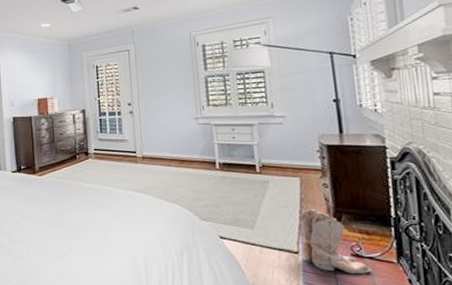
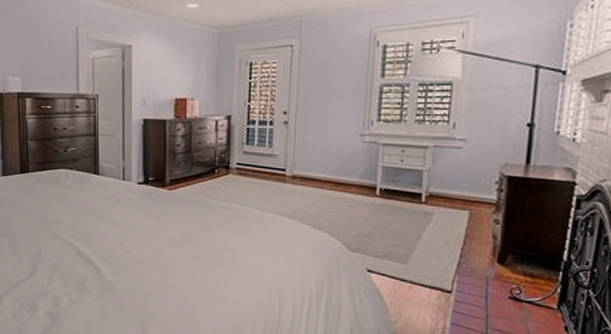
boots: present [301,209,372,274] -> none [456,246,528,318]

